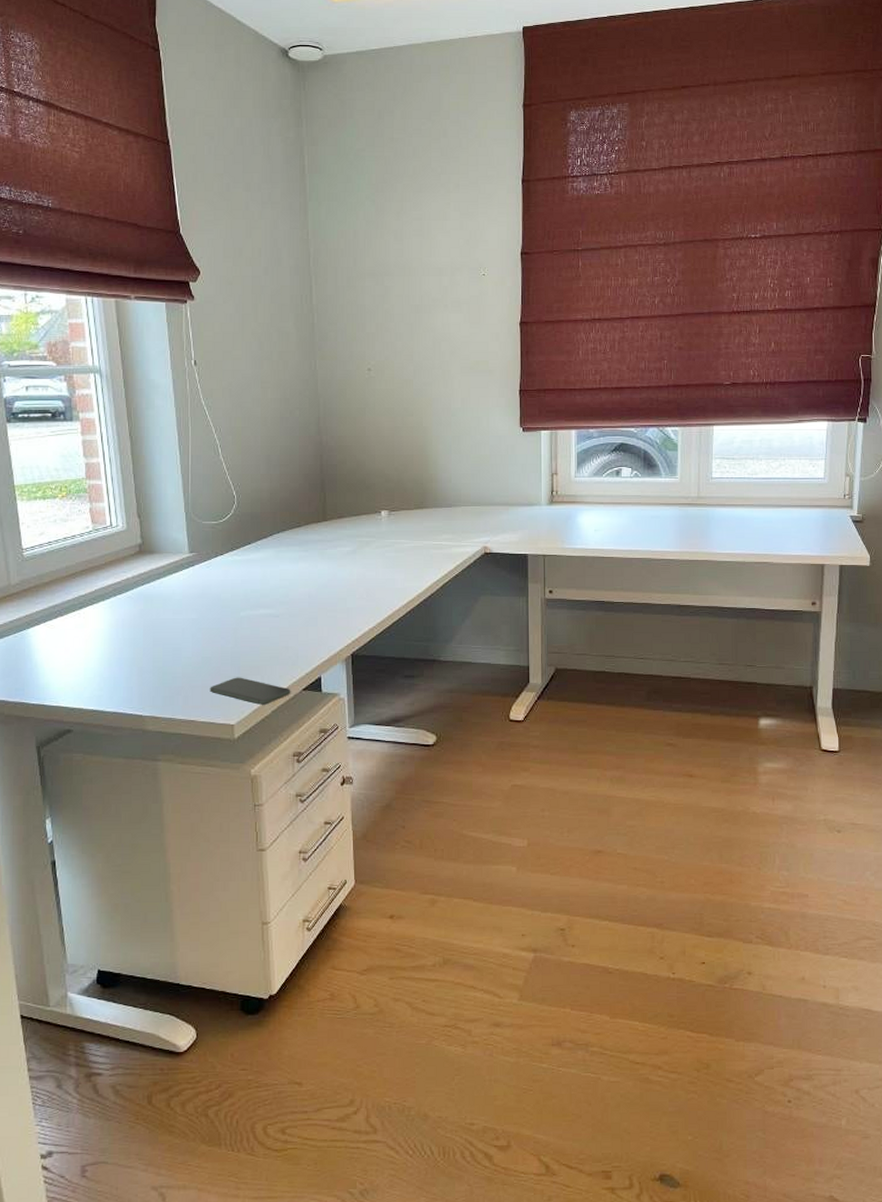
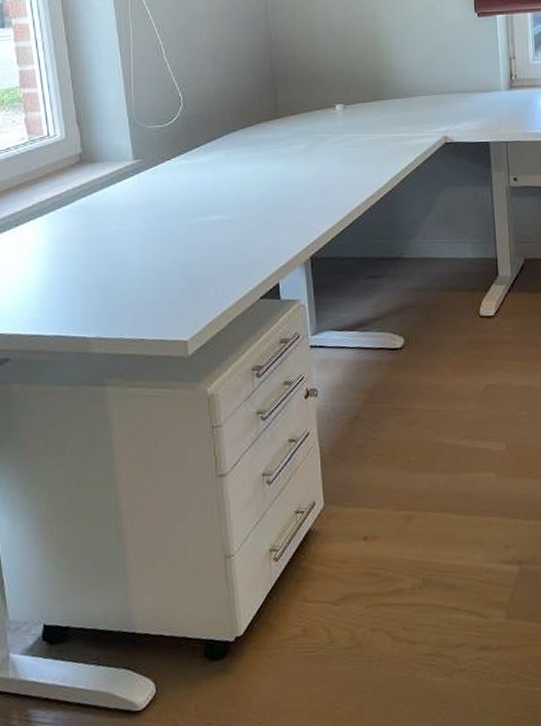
smartphone: present [210,677,291,705] -> none [160,289,248,317]

